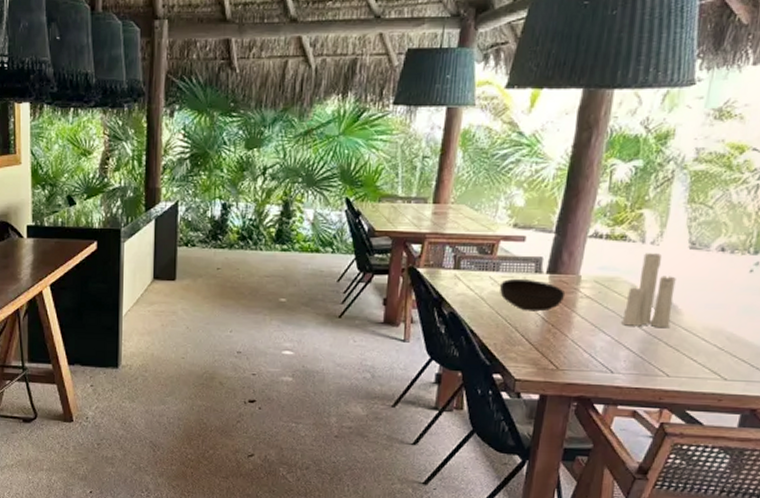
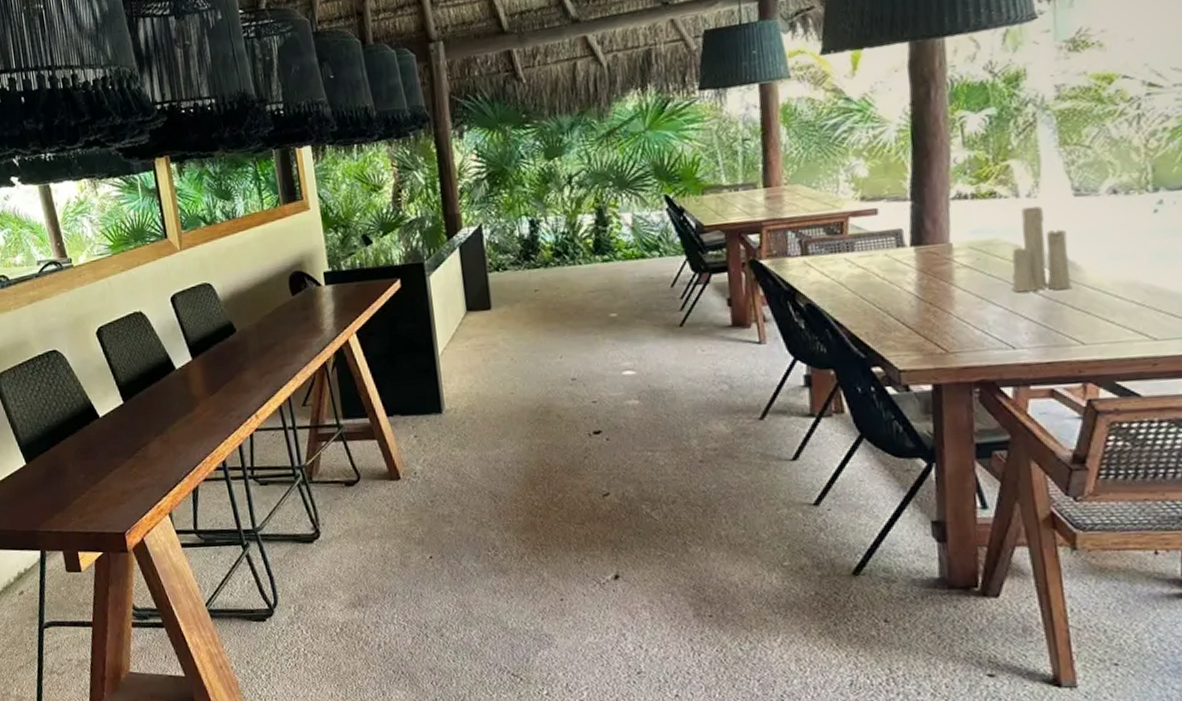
bowl: present [500,278,566,312] -> none [859,255,938,292]

